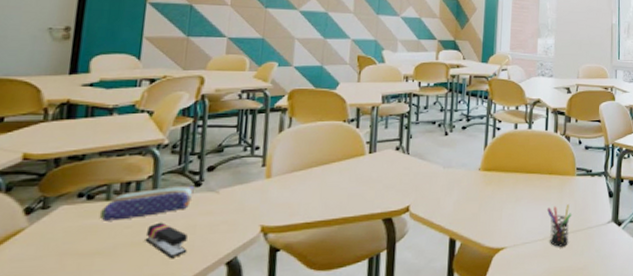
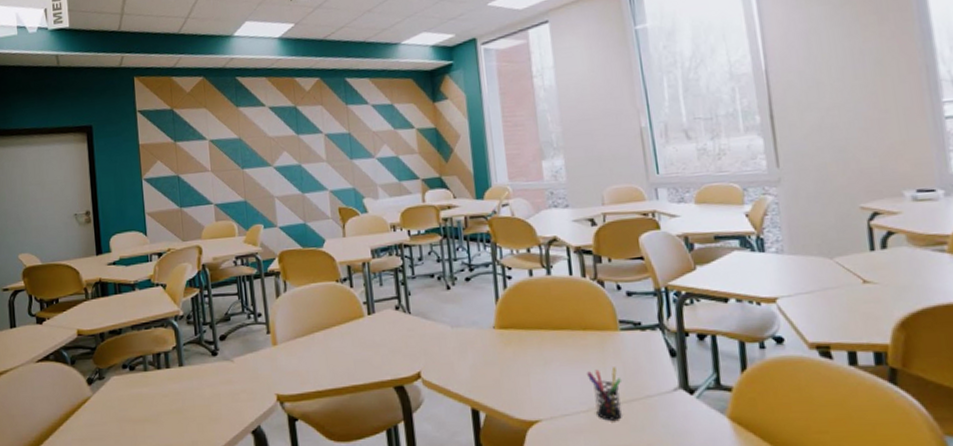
pencil case: present [99,185,194,221] -> none [141,354,212,390]
stapler: present [145,222,188,258] -> none [180,391,217,425]

